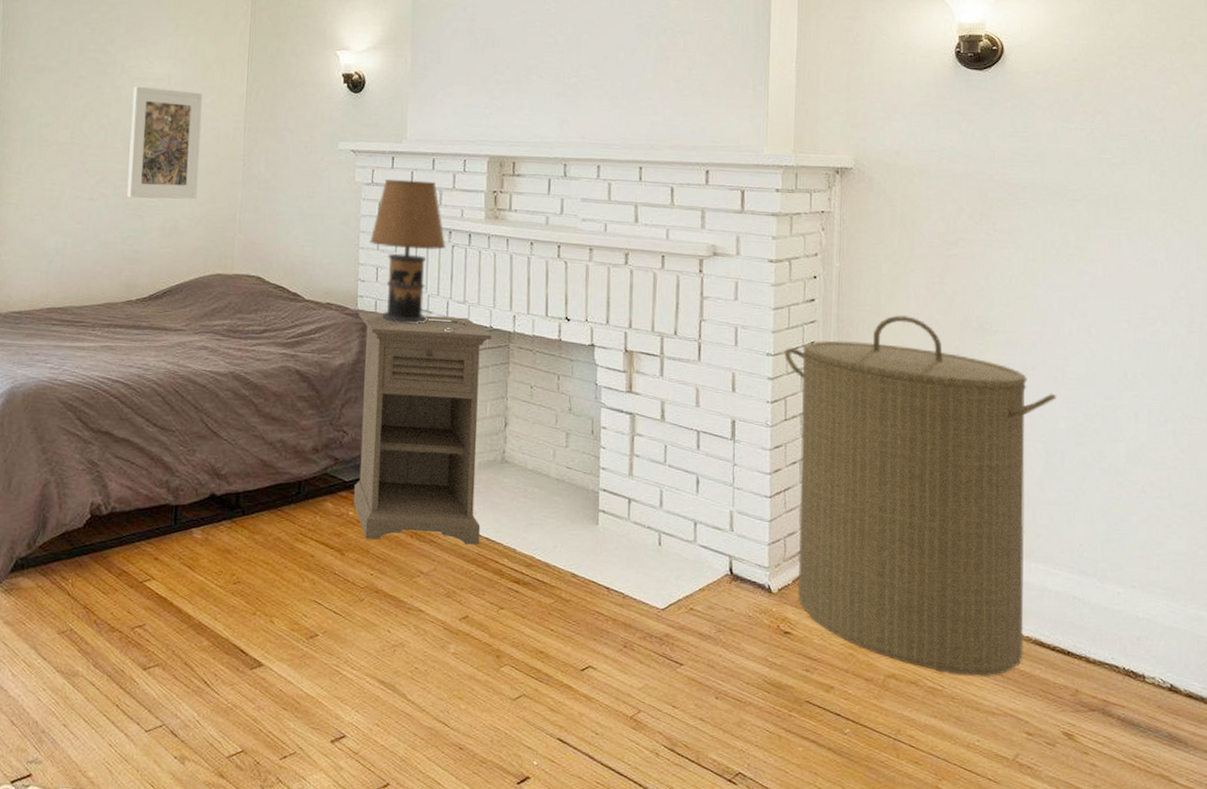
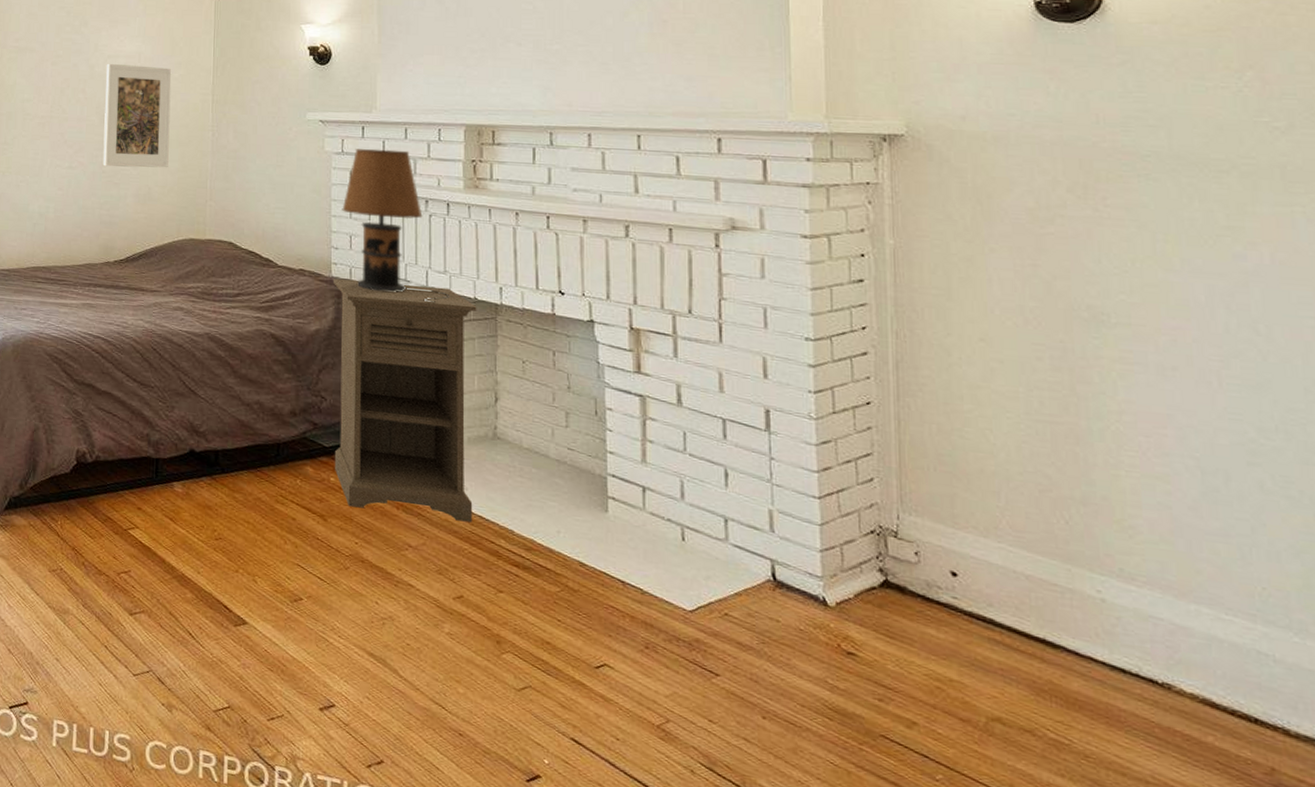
laundry hamper: present [785,314,1057,676] -> none [828,300,1214,736]

